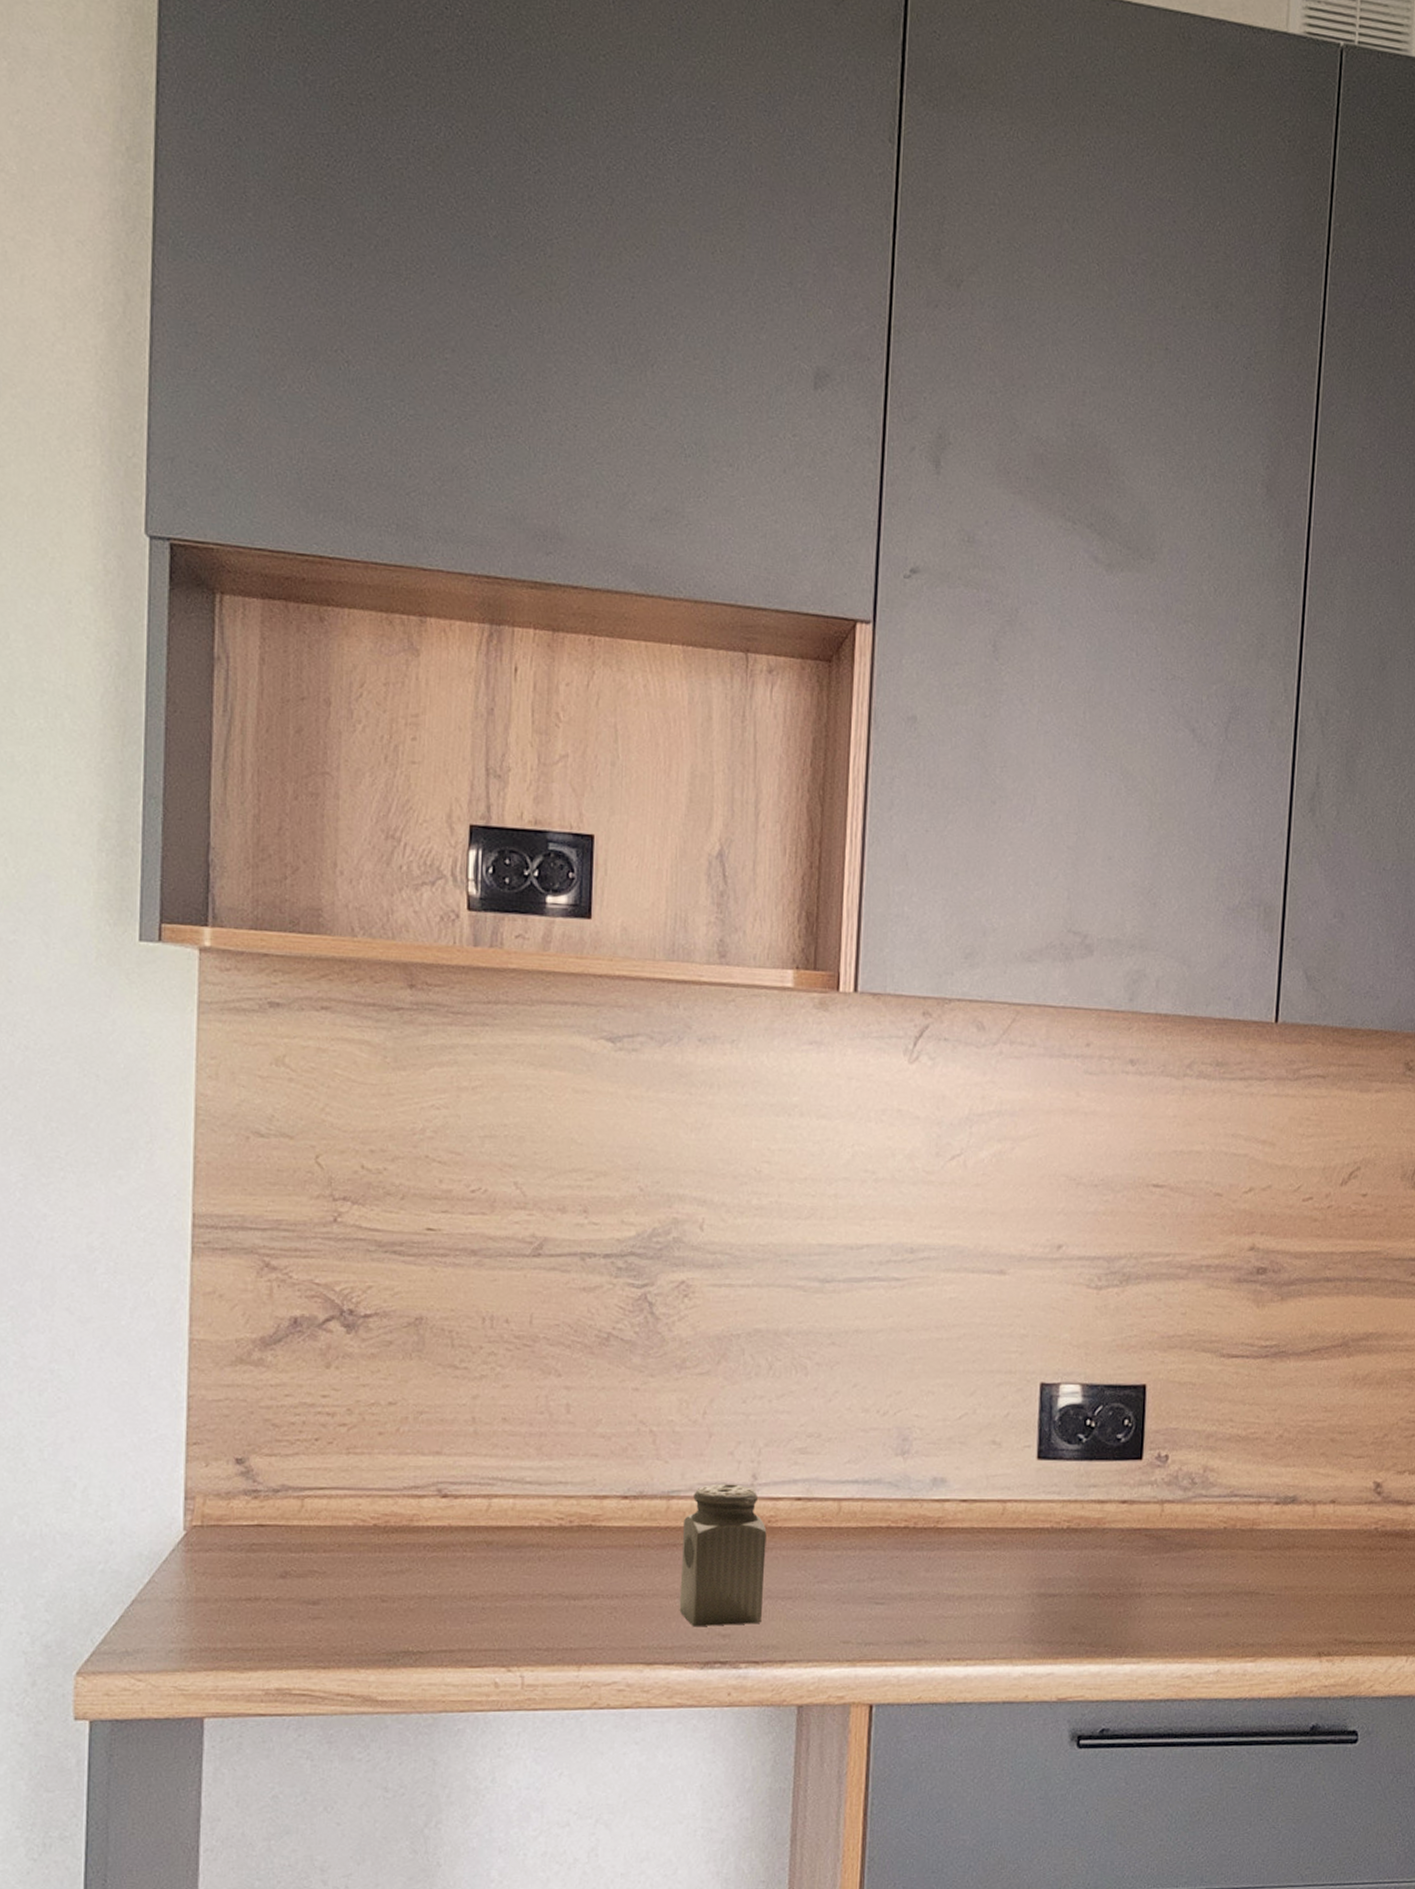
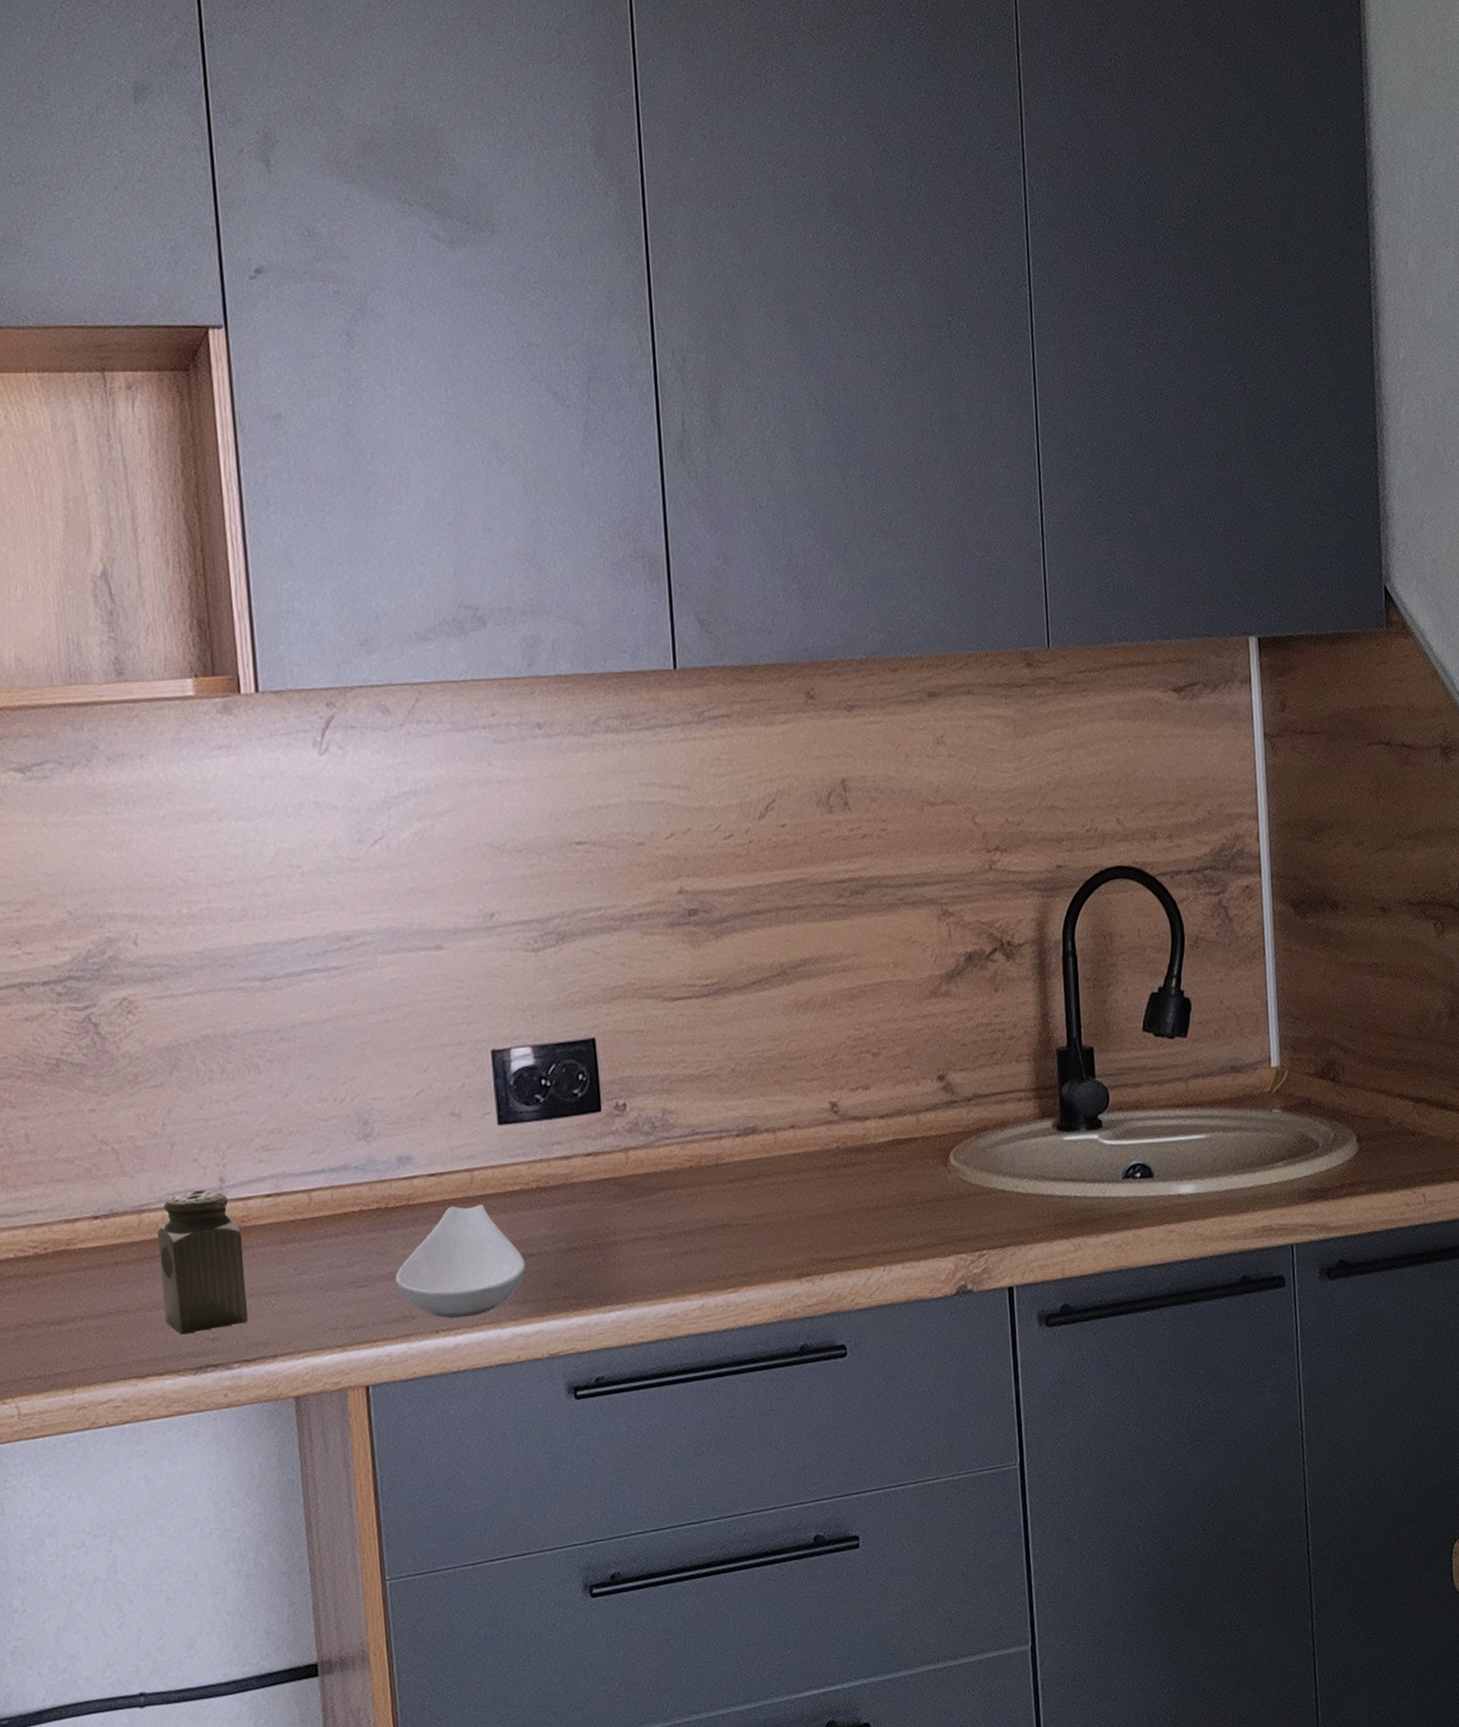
spoon rest: none [913,1535,1046,1649] -> present [395,1204,526,1319]

